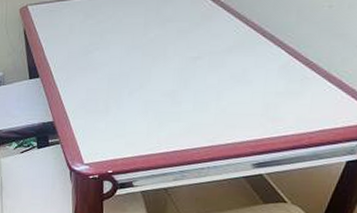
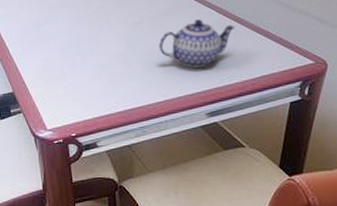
teapot: none [214,60,305,114] -> present [158,19,235,68]

